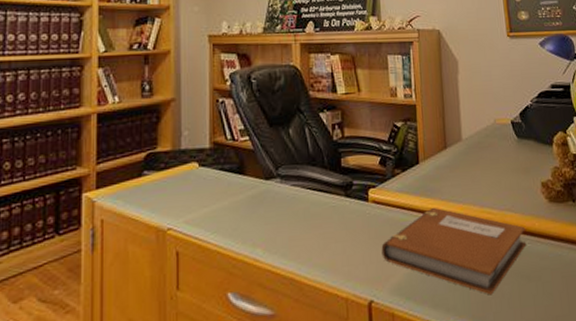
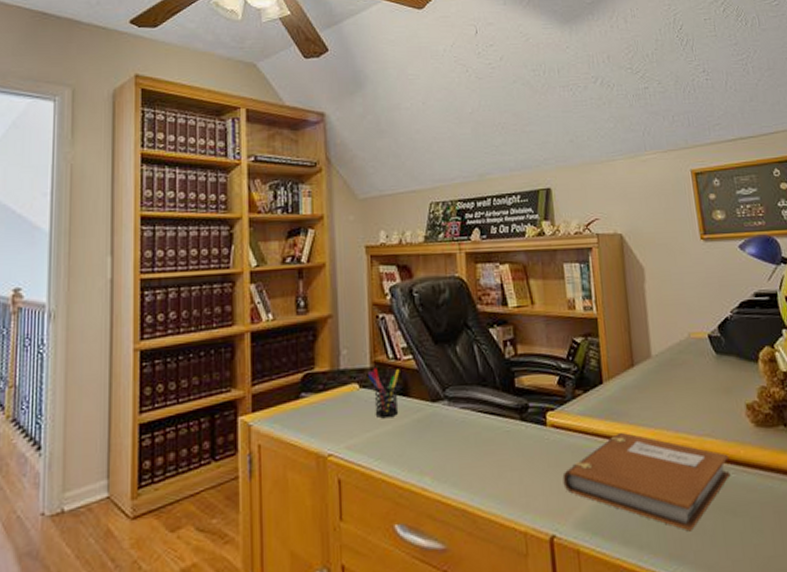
pen holder: none [207,148,237,195] -> present [368,367,400,418]

